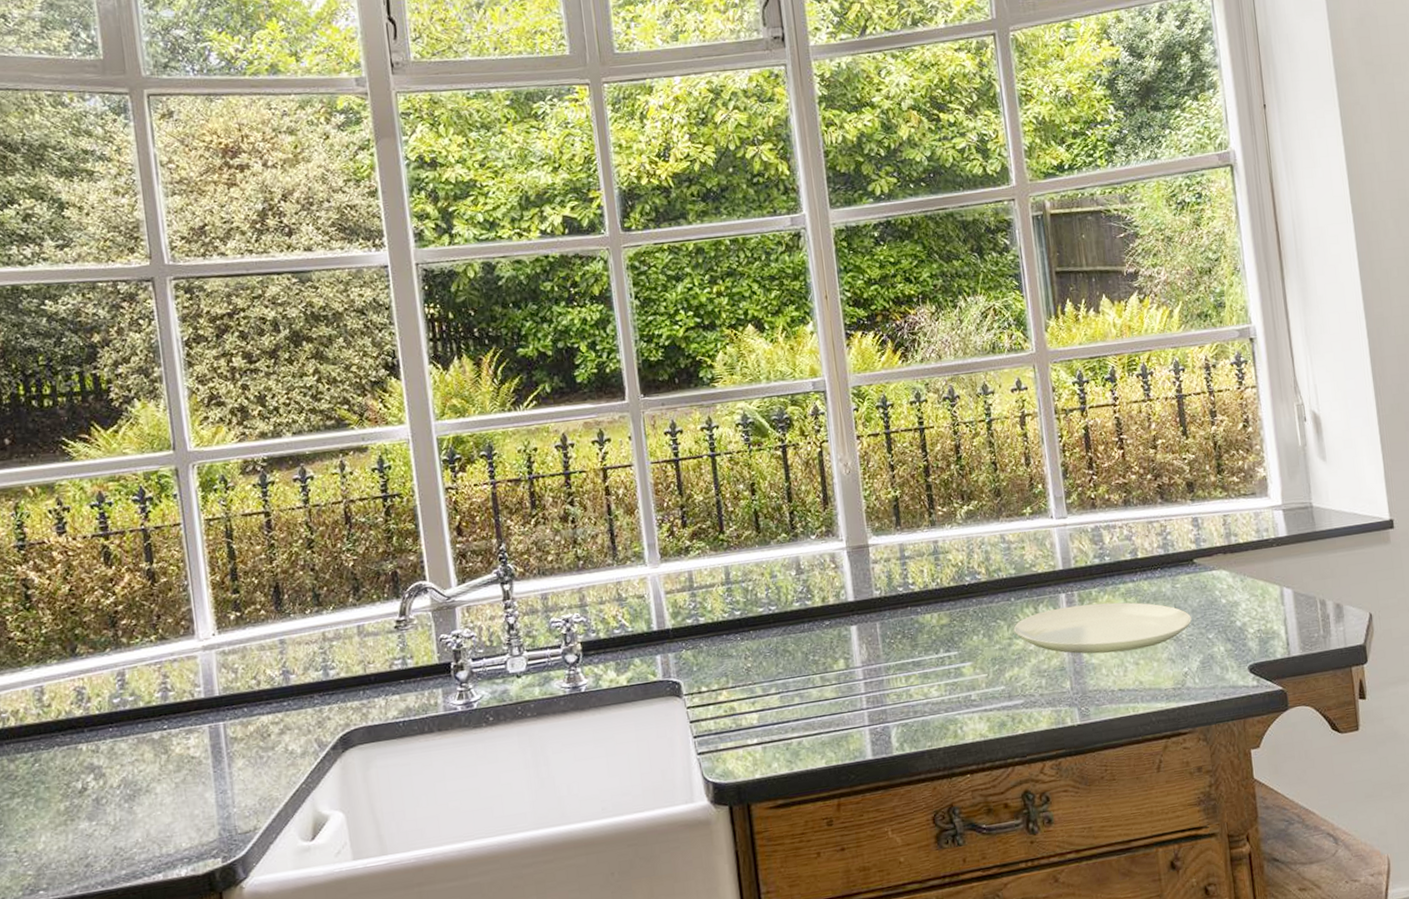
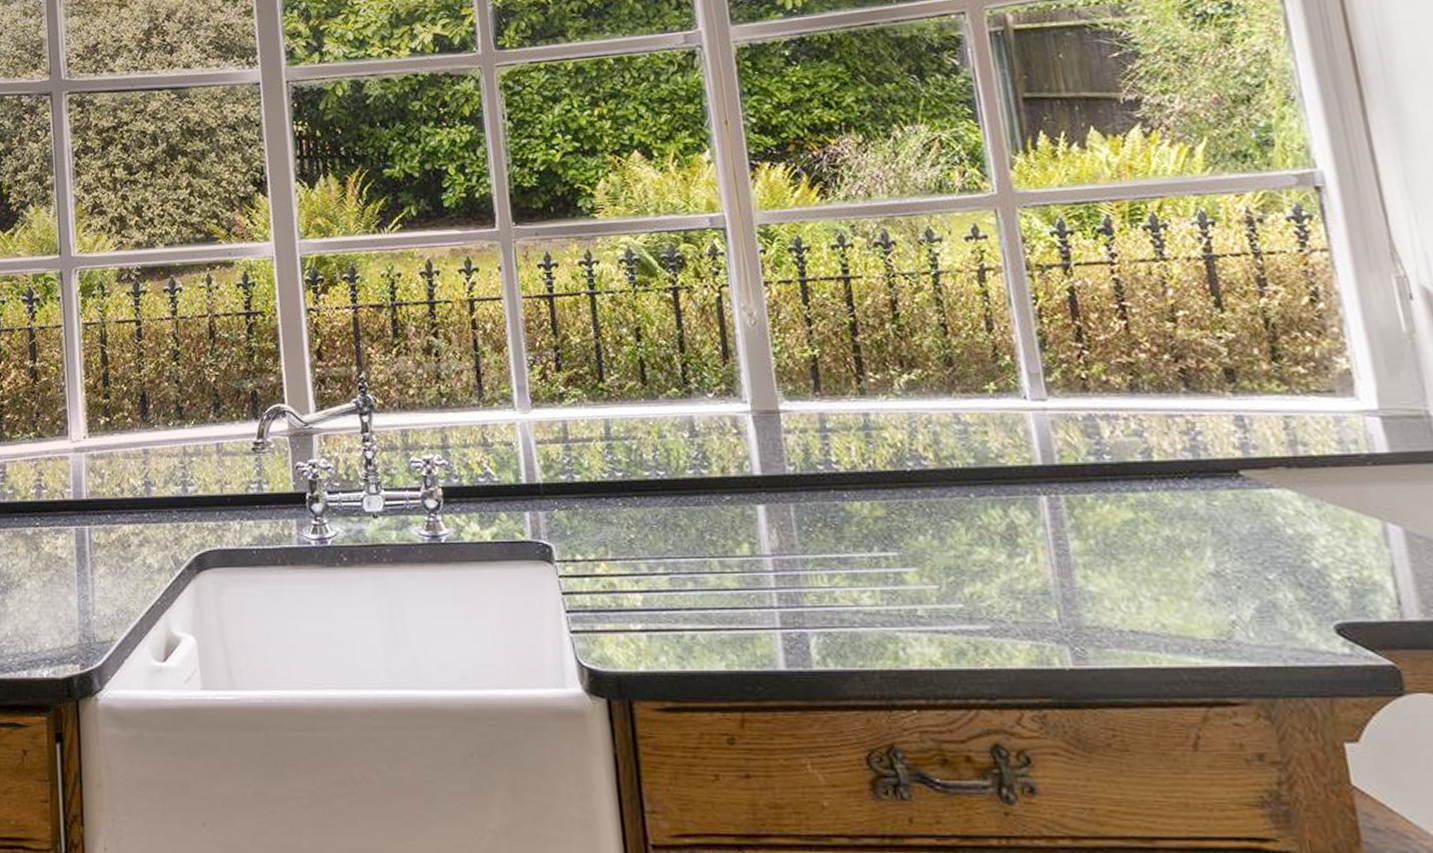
plate: present [1013,602,1192,654] -> none [974,513,1239,581]

